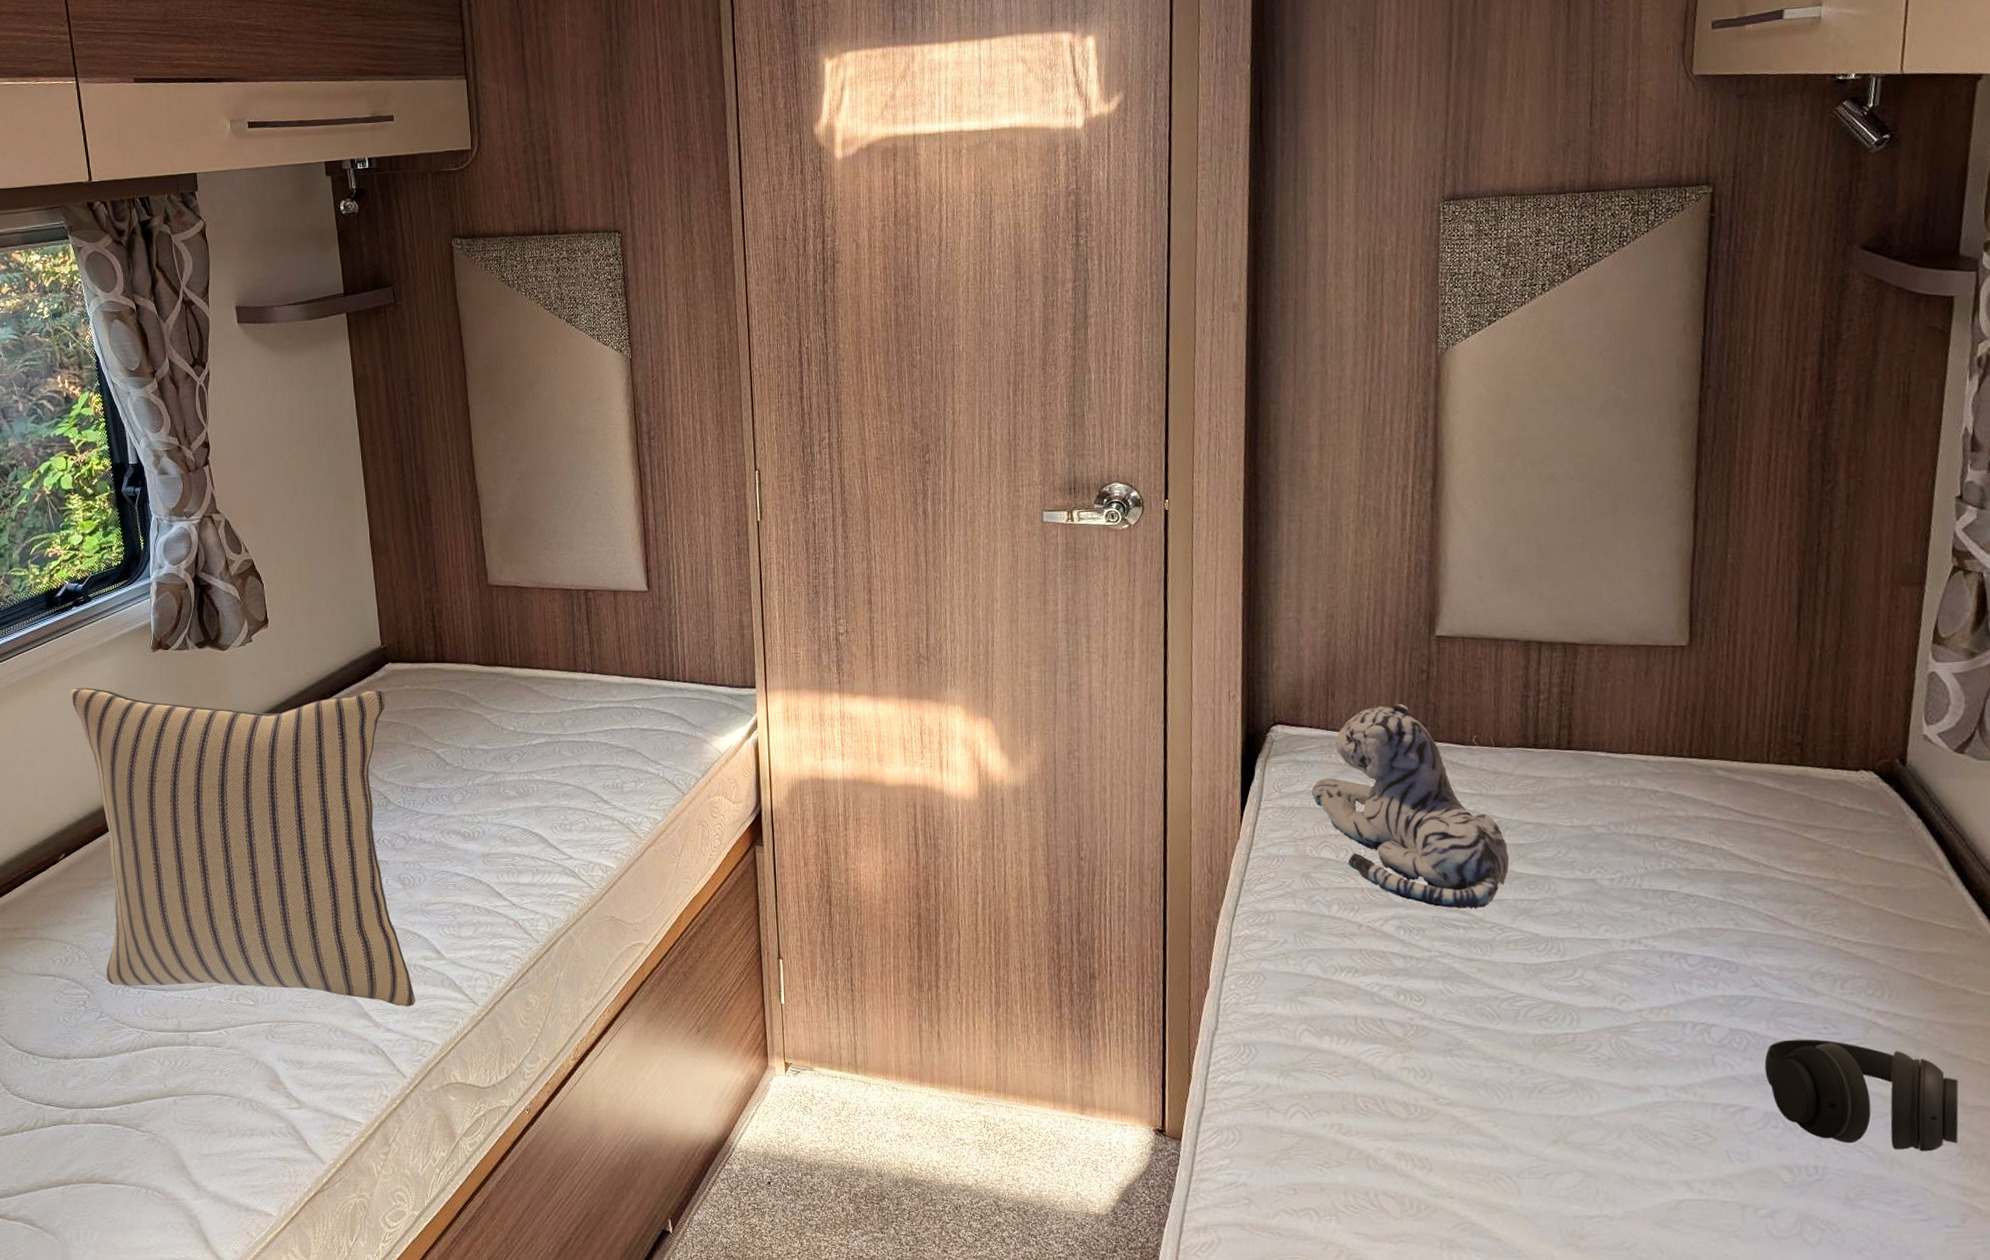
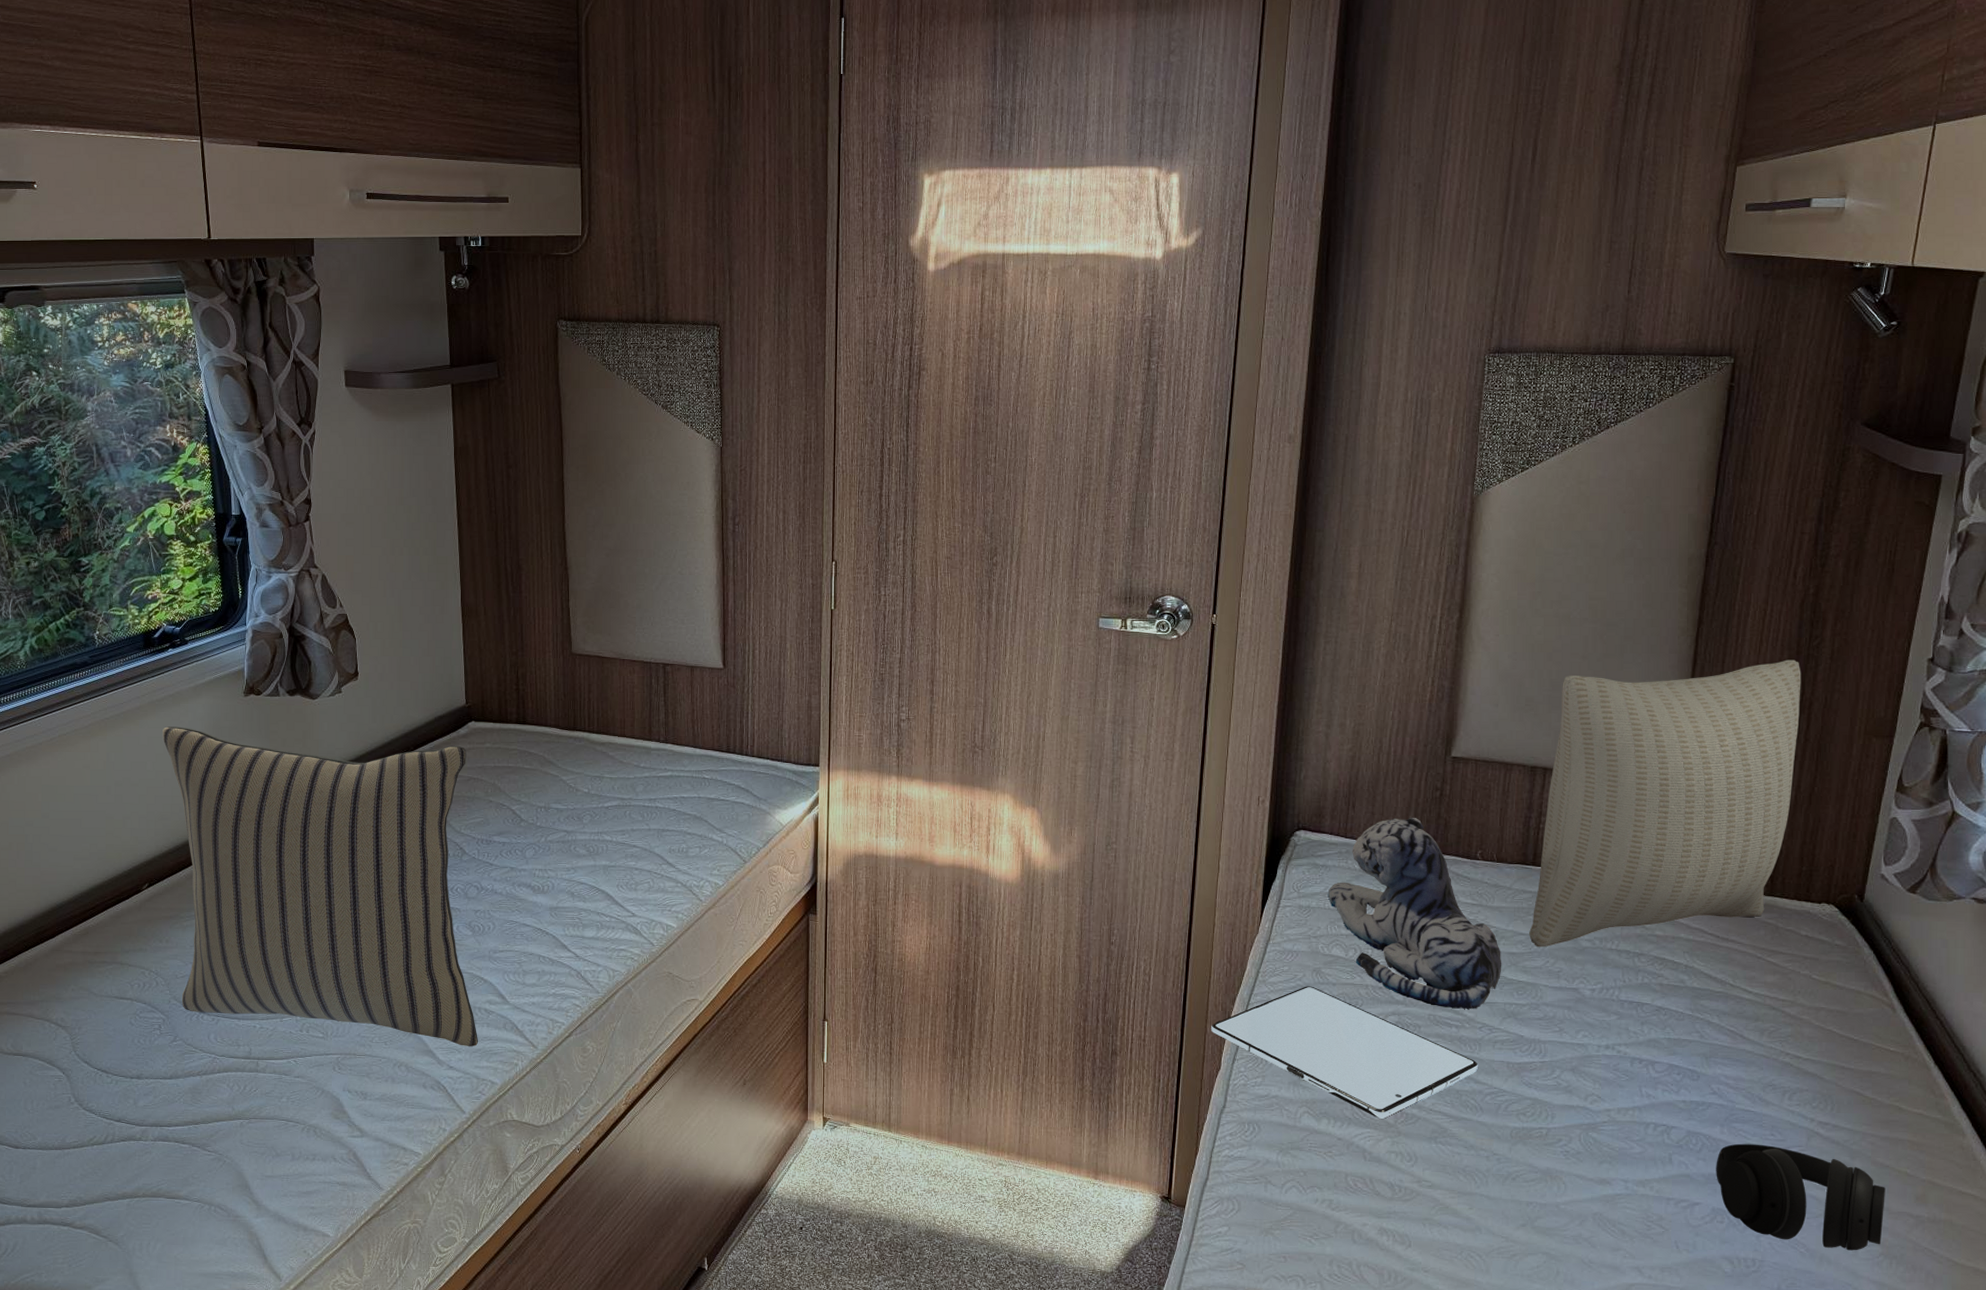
tablet: none [1195,892,1491,1033] -> present [1211,986,1478,1119]
pillow: none [1536,507,1818,837] -> present [1529,659,1801,947]

